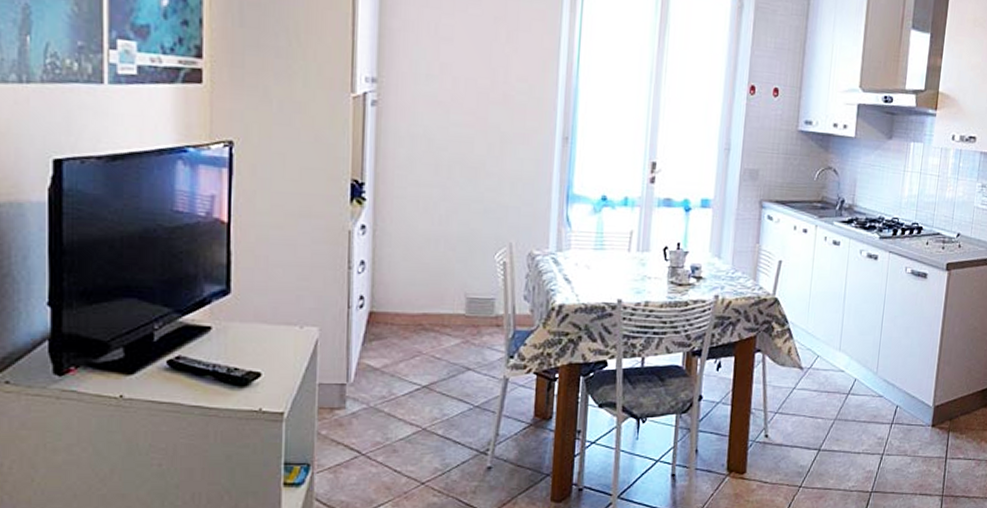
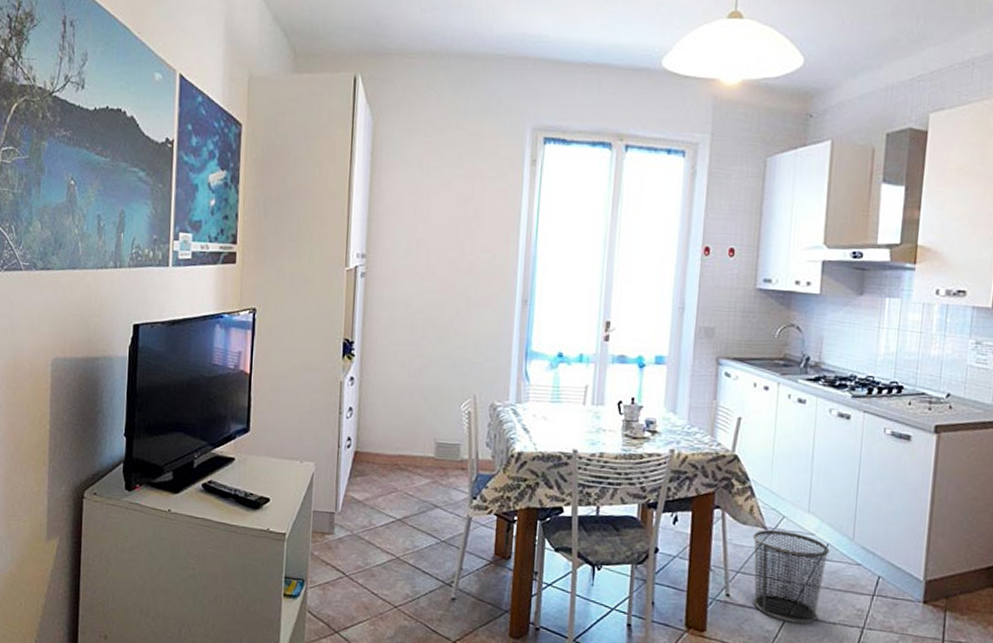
waste bin: none [789,369,857,457] -> present [752,529,830,624]

